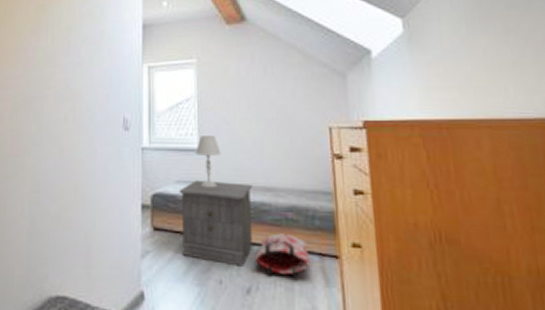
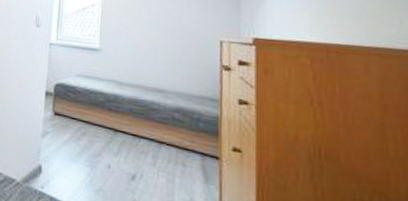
nightstand: present [179,180,253,267] -> none [78,75,145,156]
table lamp: present [195,136,221,188] -> none [96,38,119,85]
bag: present [254,233,311,278] -> none [141,130,192,172]

